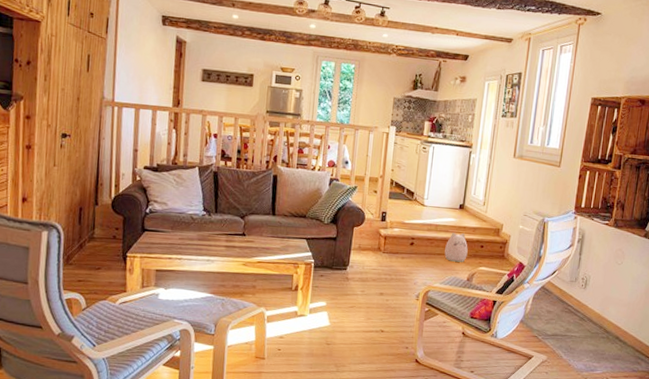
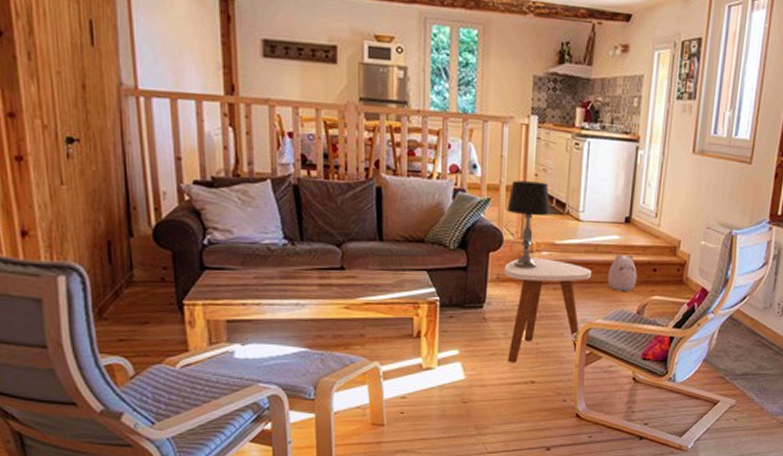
side table: none [363,232,433,315] -> present [504,257,592,363]
table lamp: none [369,174,402,242] -> present [506,180,551,269]

